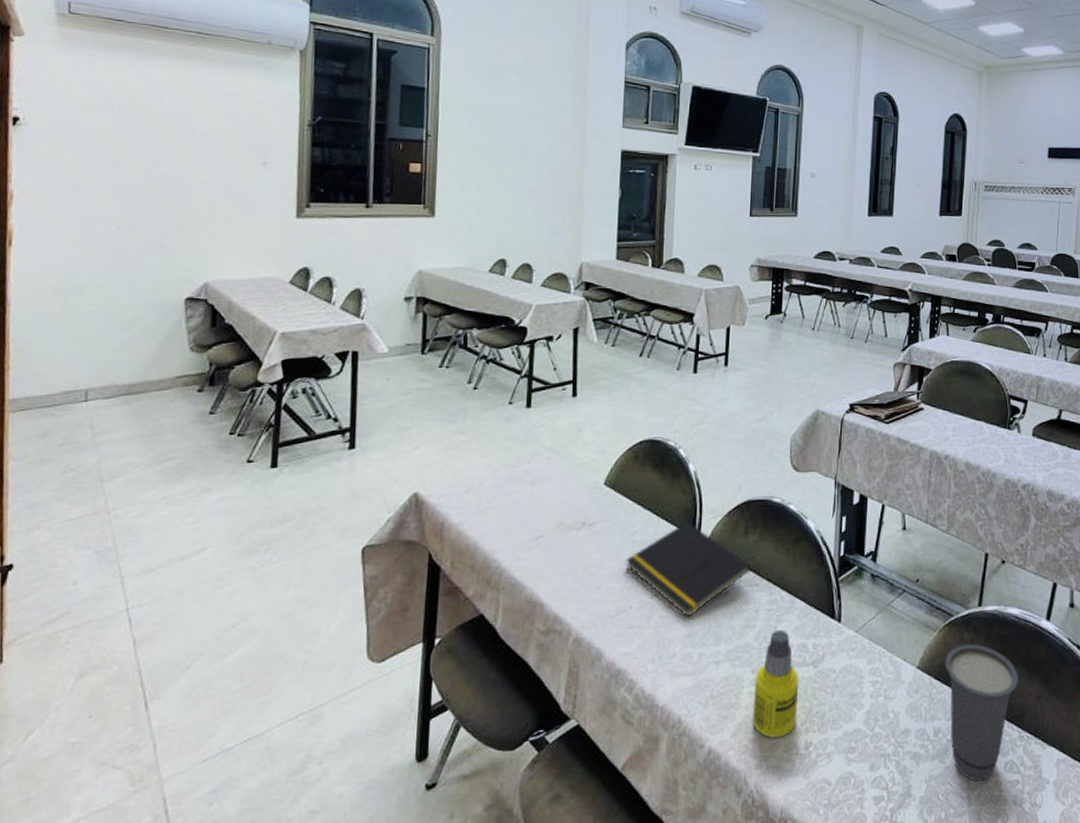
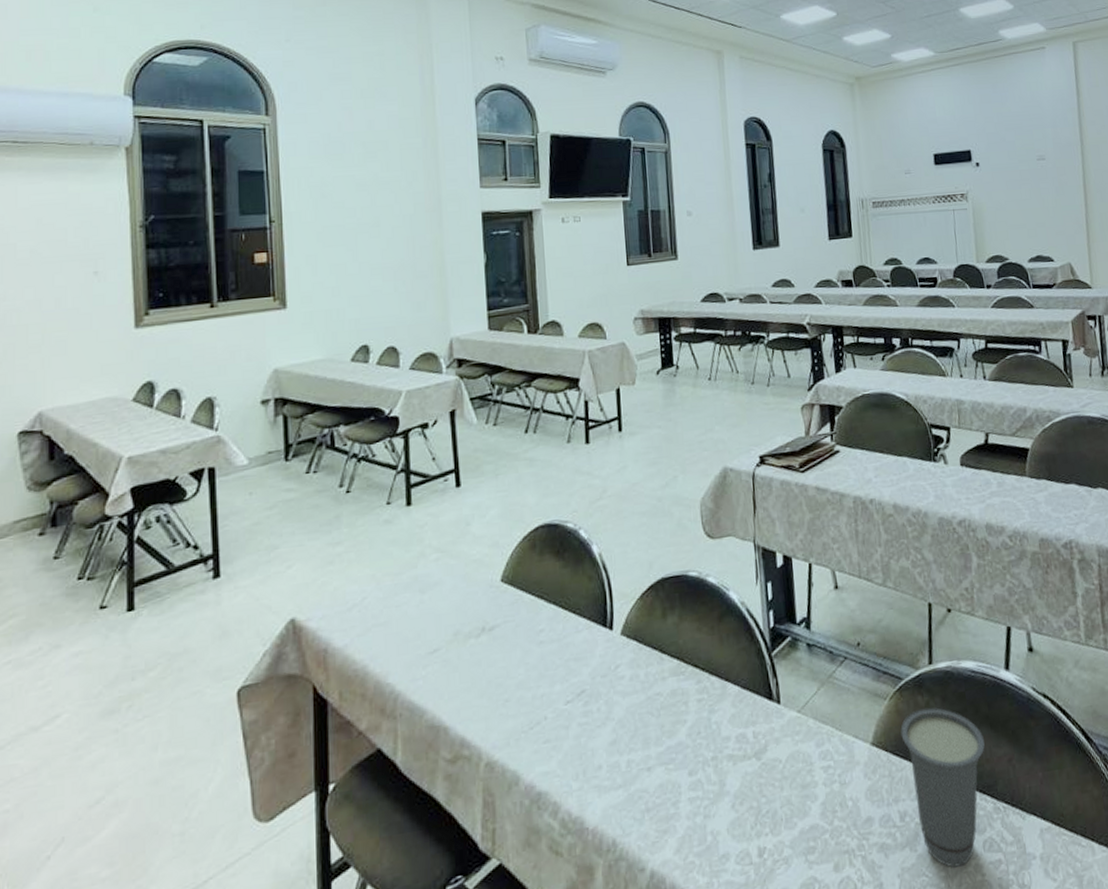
notepad: present [626,522,751,617] -> none [534,612,674,721]
bottle: present [752,629,799,738] -> none [693,721,745,849]

